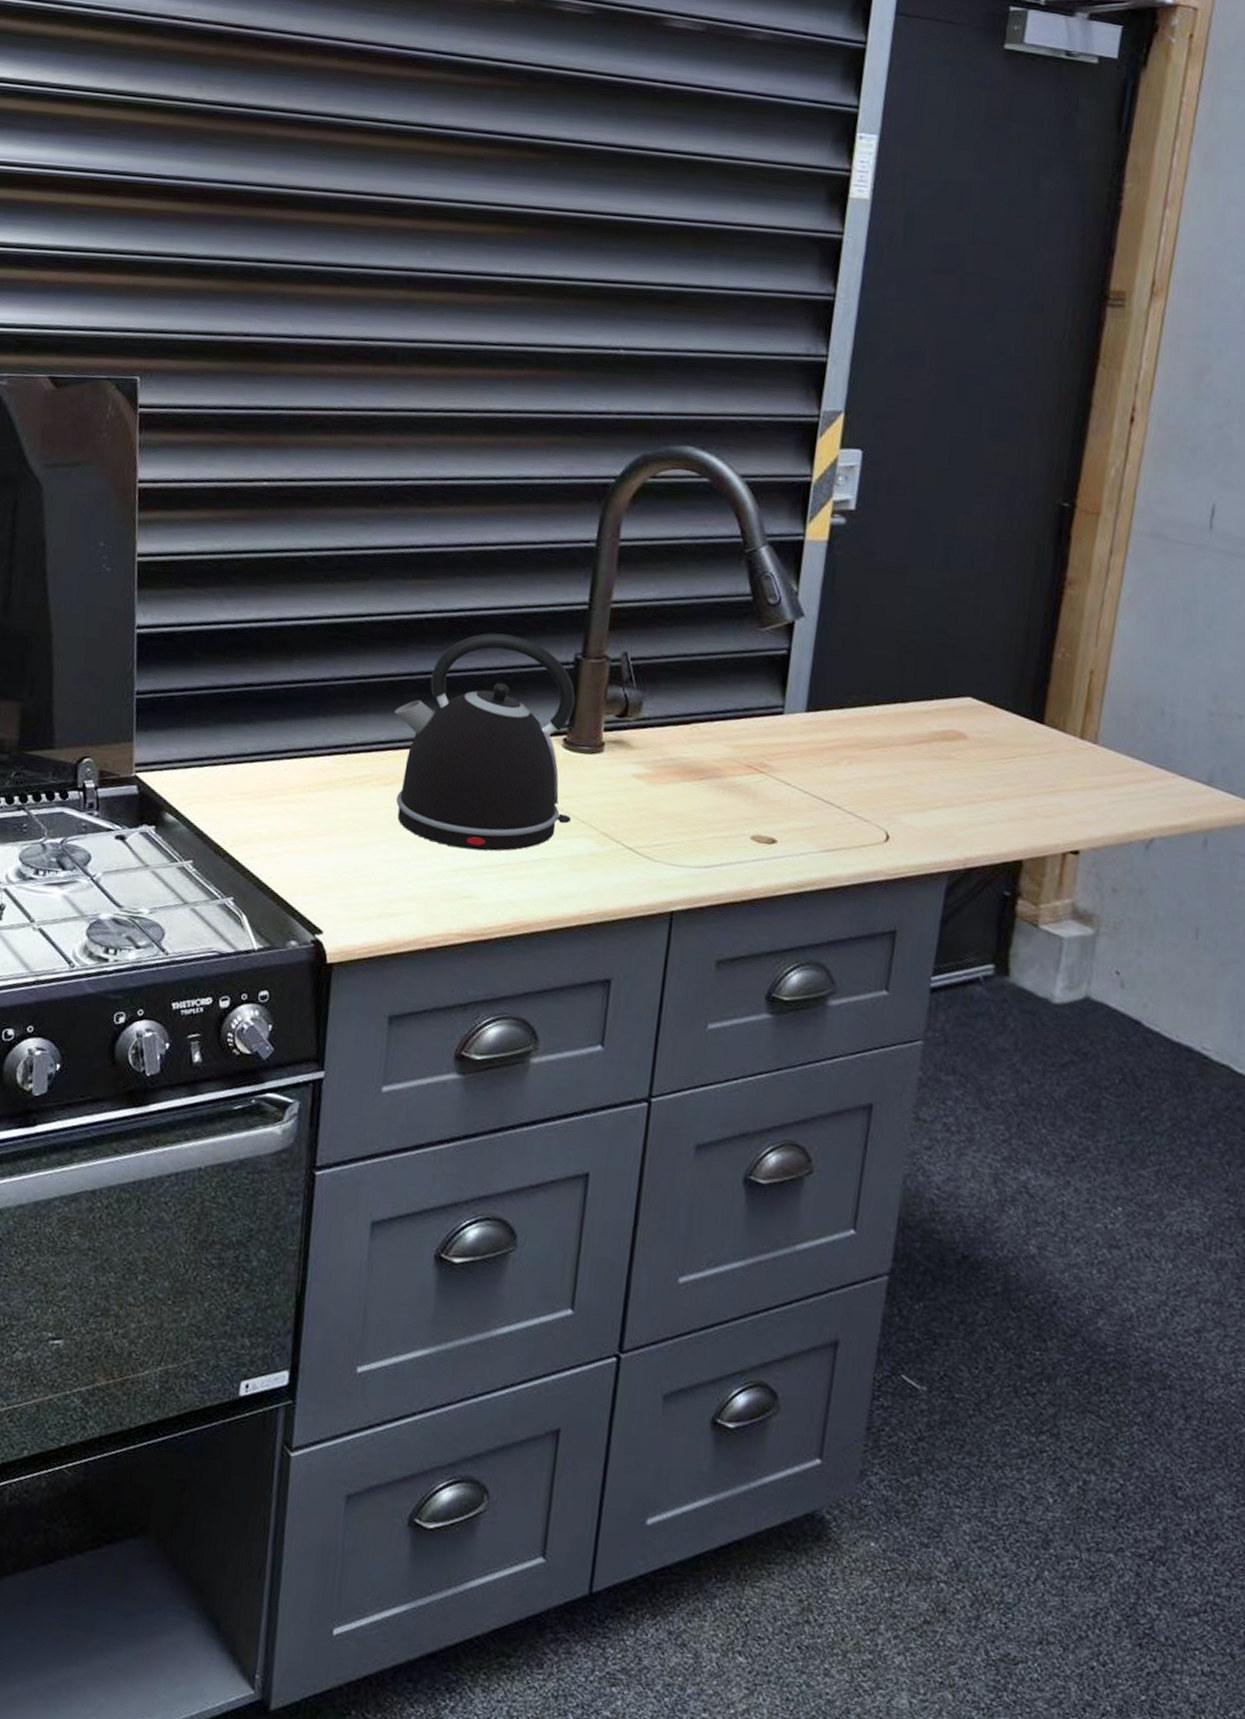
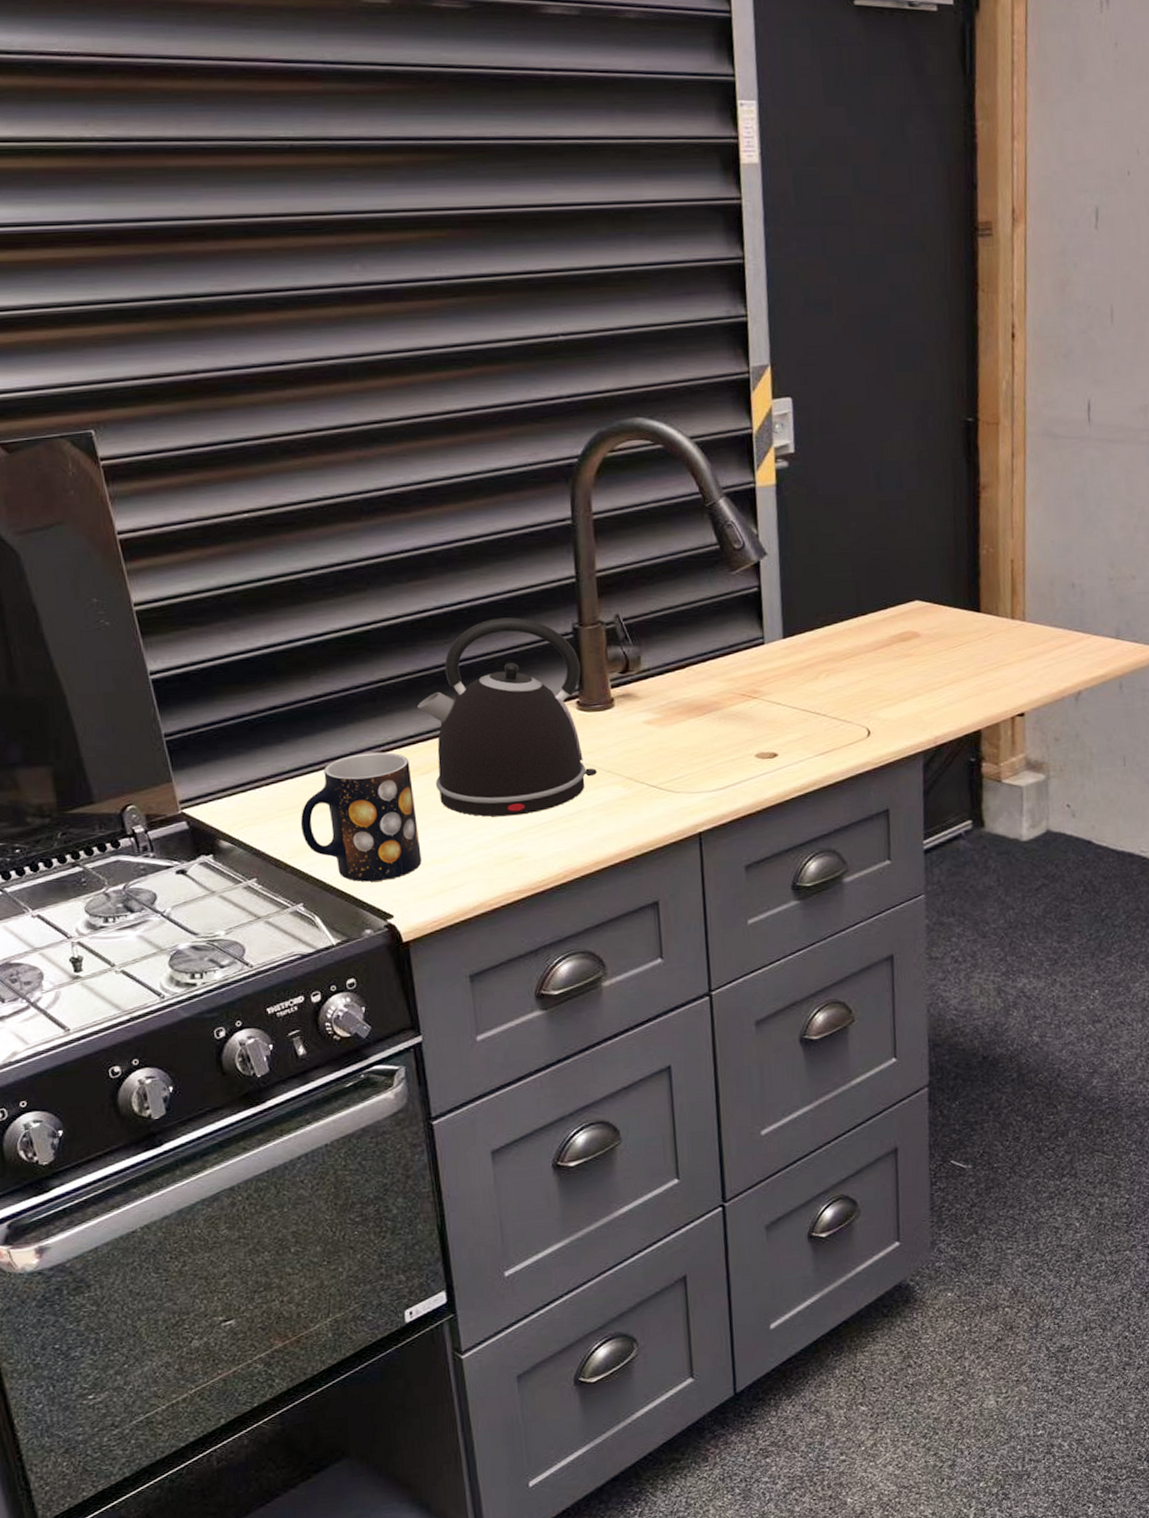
mug: none [248,750,374,892] -> present [300,752,422,882]

